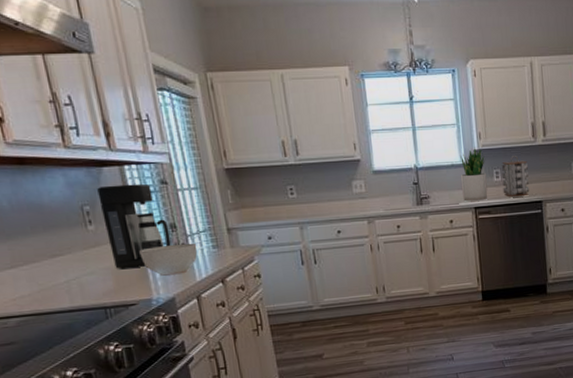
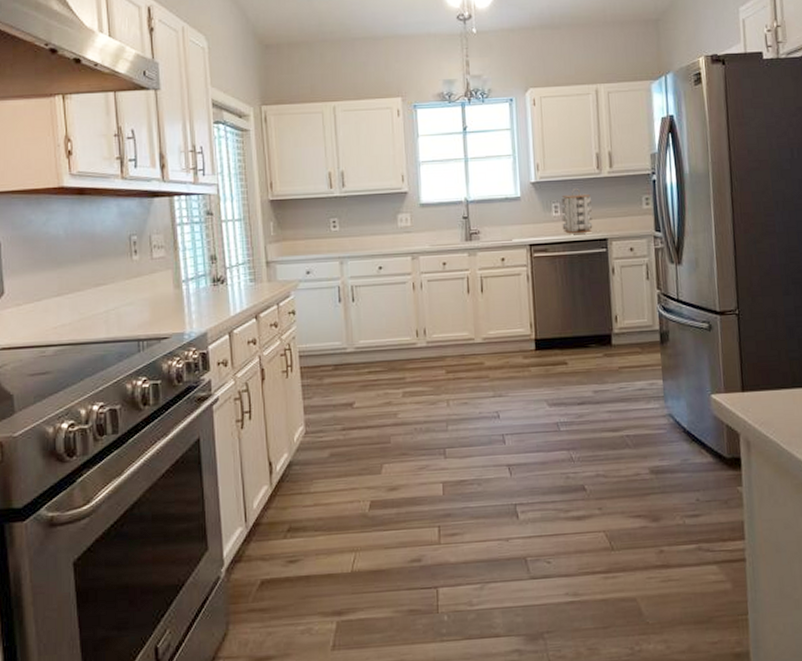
coffee maker: present [97,183,171,270] -> none [146,214,209,301]
bowl: present [138,243,197,276] -> none [177,275,235,309]
planter: present [460,148,488,202] -> none [514,180,545,238]

